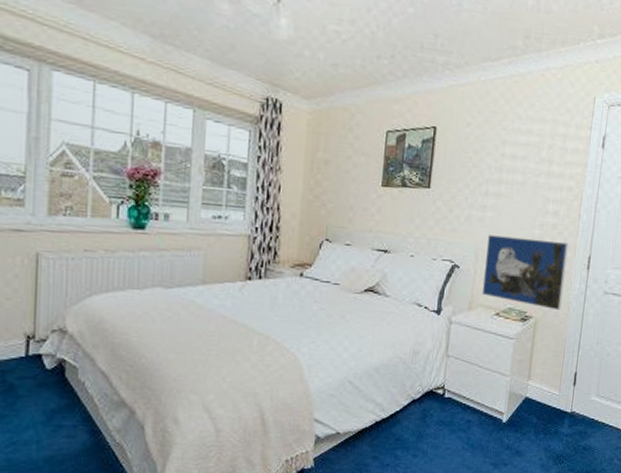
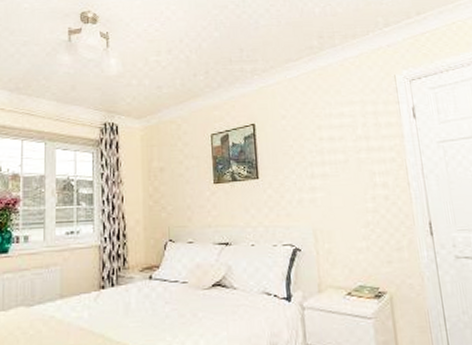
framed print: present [482,235,569,311] -> none [323,211,414,283]

